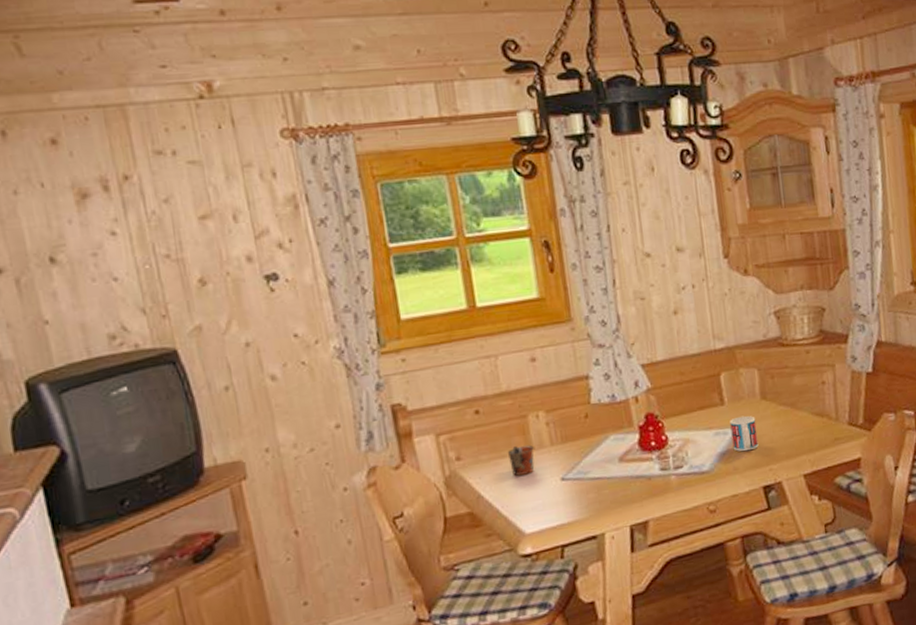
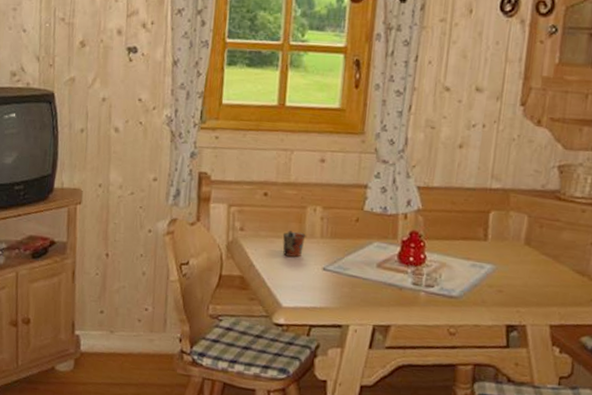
mug: present [730,415,759,452] -> none [486,255,515,289]

